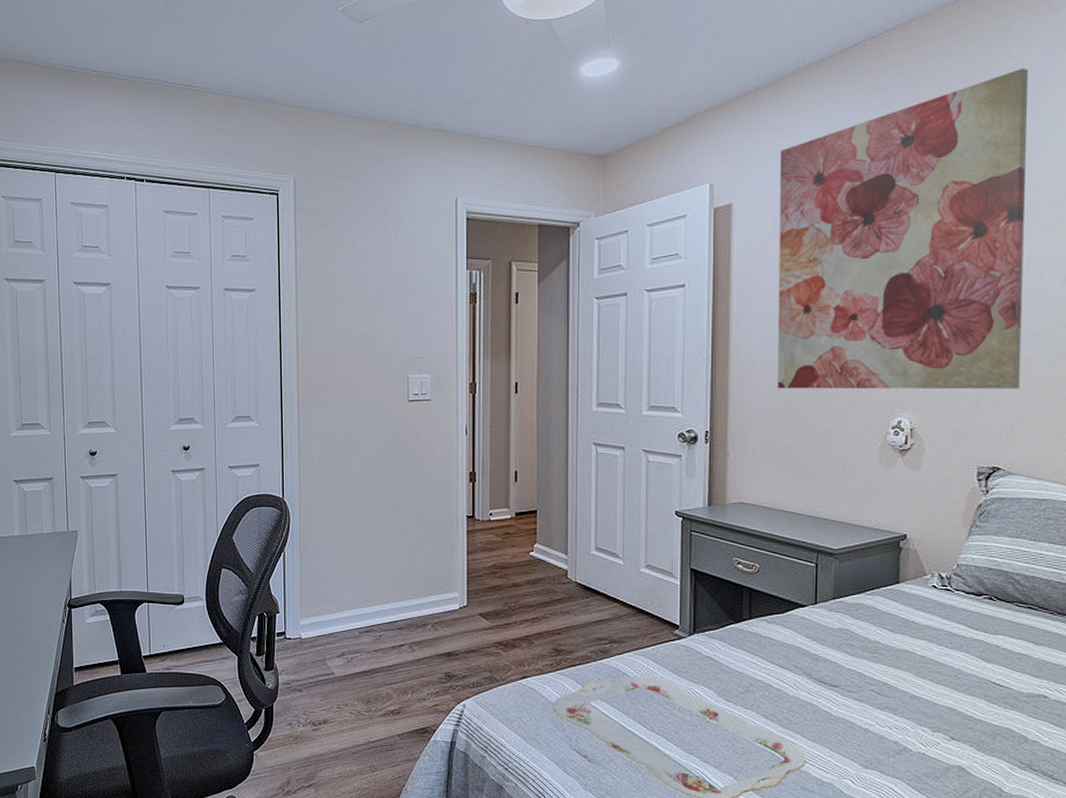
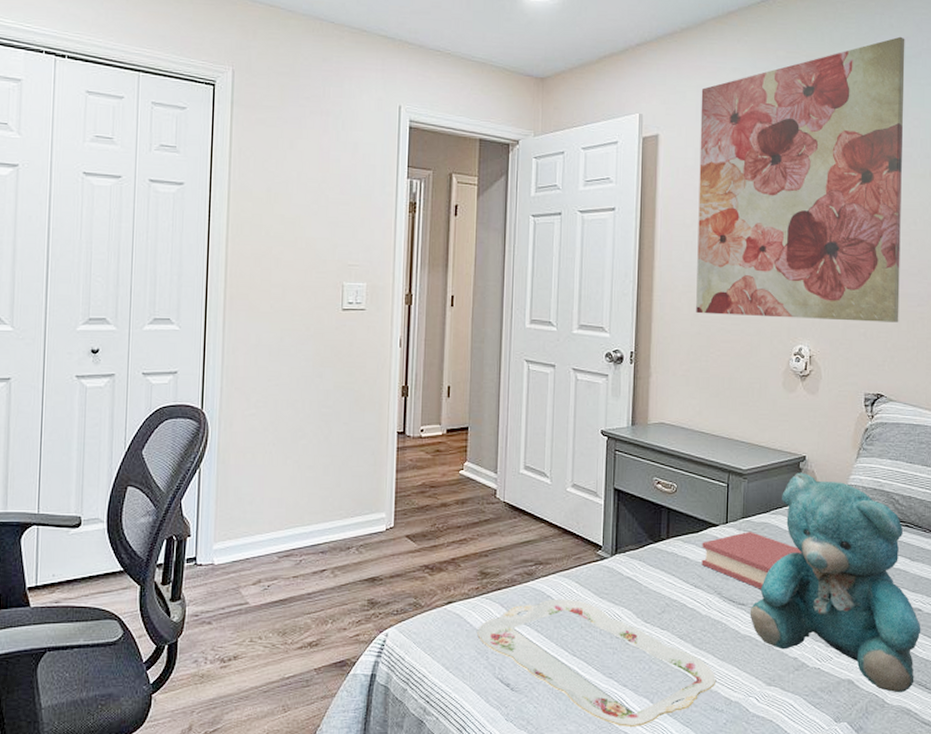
hardback book: none [788,613,903,671] -> present [701,532,802,589]
teddy bear: none [843,551,1047,783] -> present [749,472,921,693]

